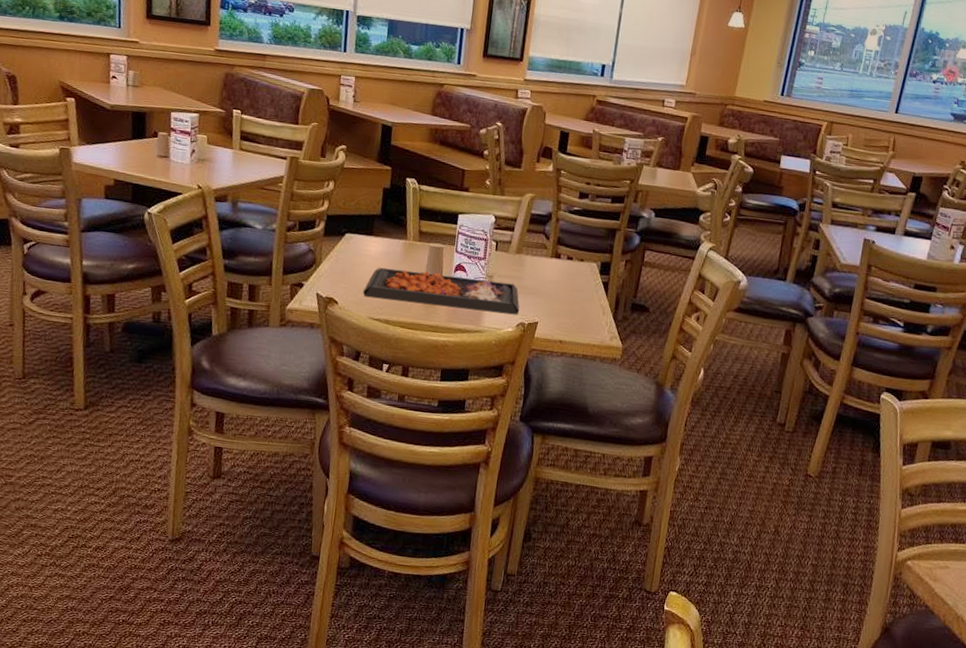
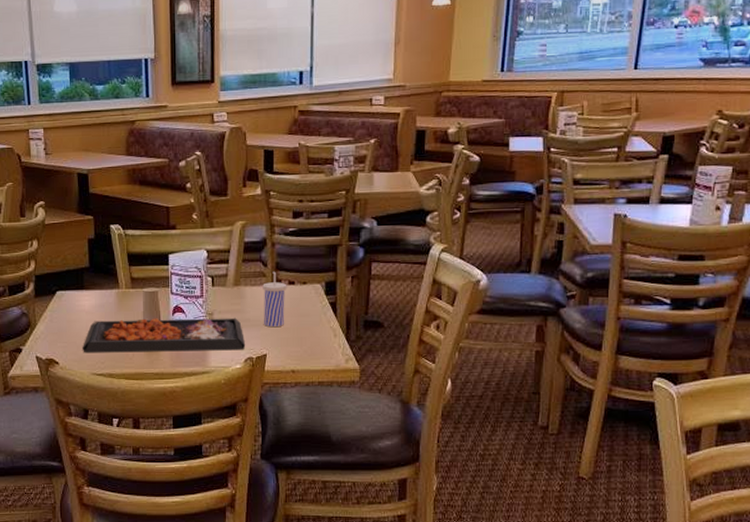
beverage cup: none [539,245,566,298] -> present [262,271,287,328]

